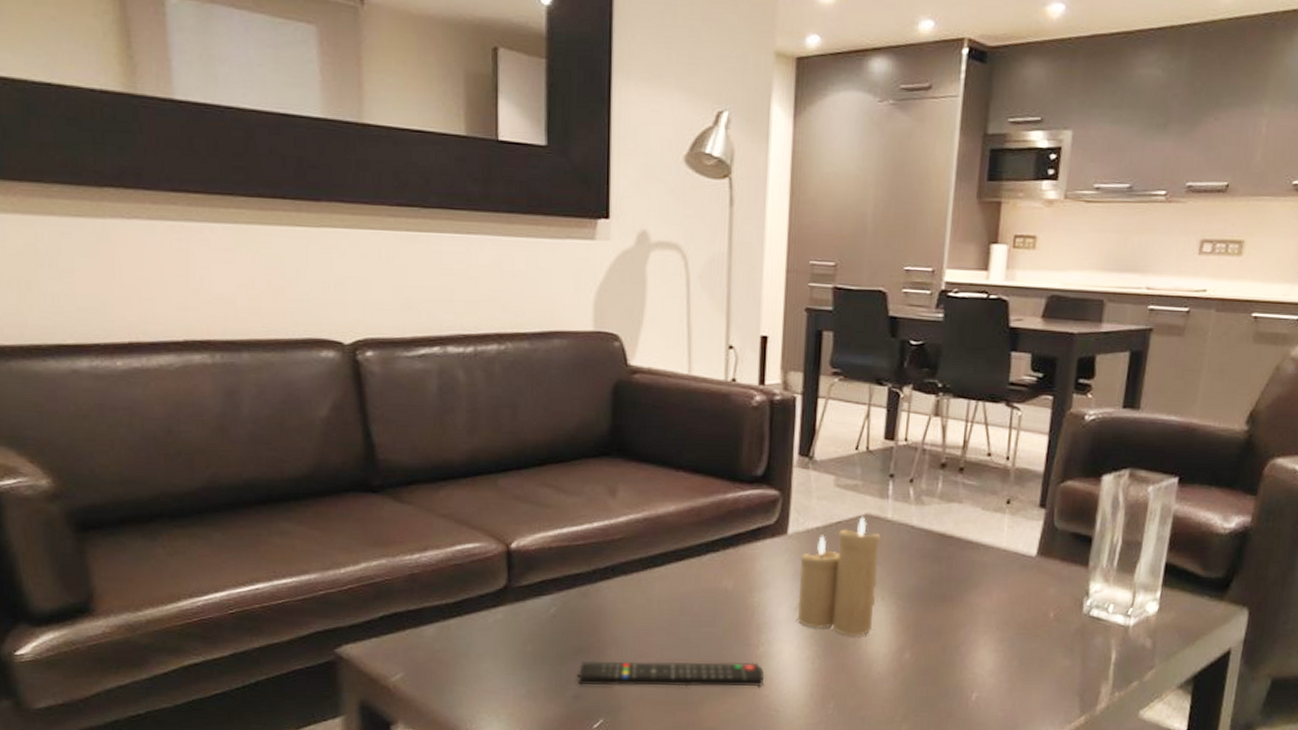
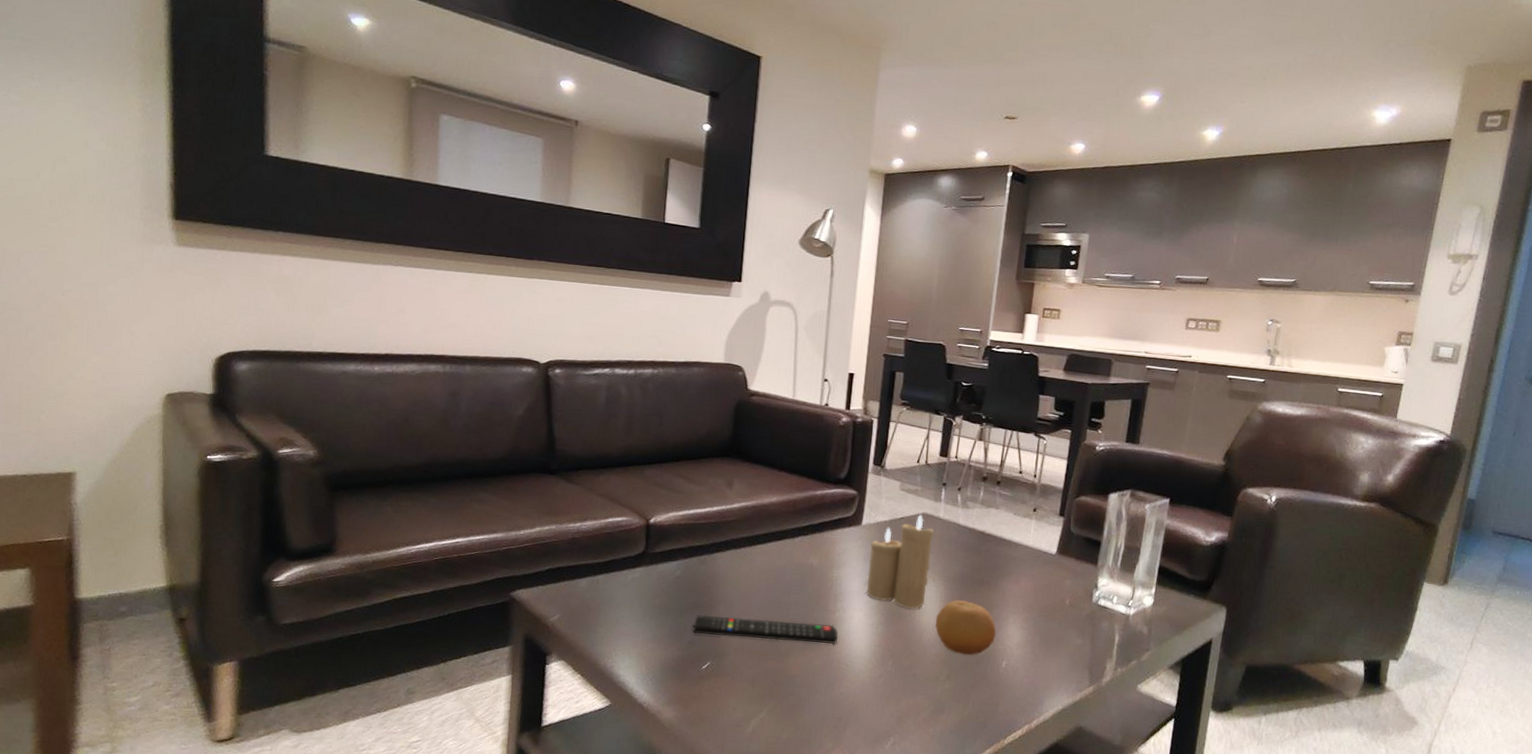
fruit: none [887,621,964,689] -> present [935,600,996,656]

